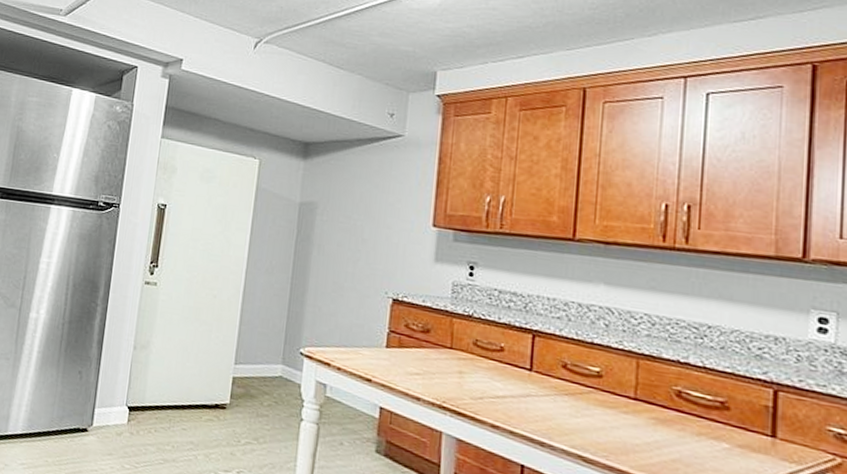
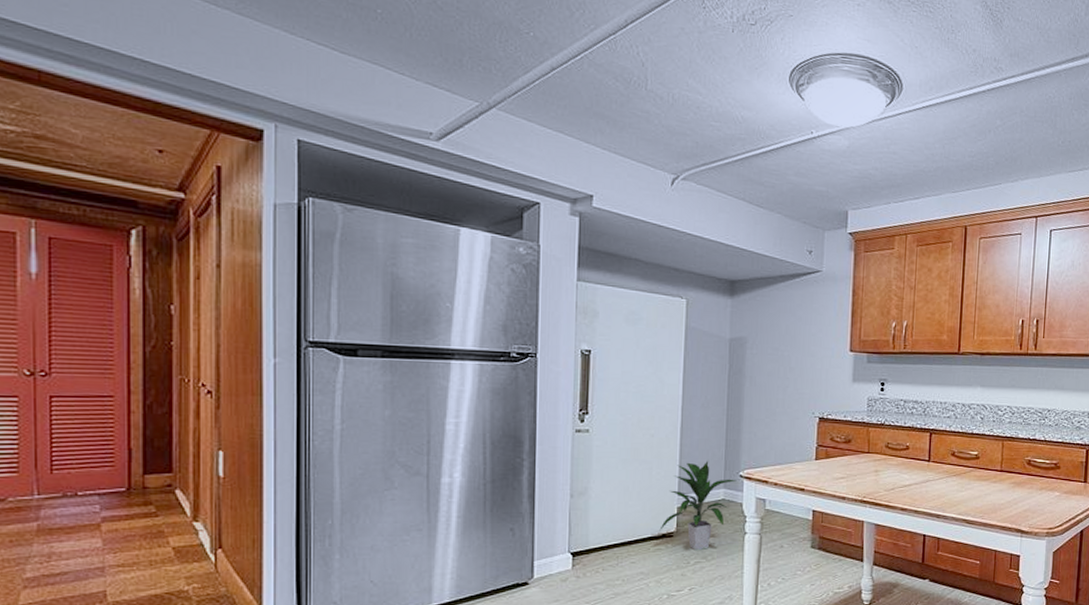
indoor plant: none [213,329,297,430] -> present [659,460,737,551]

